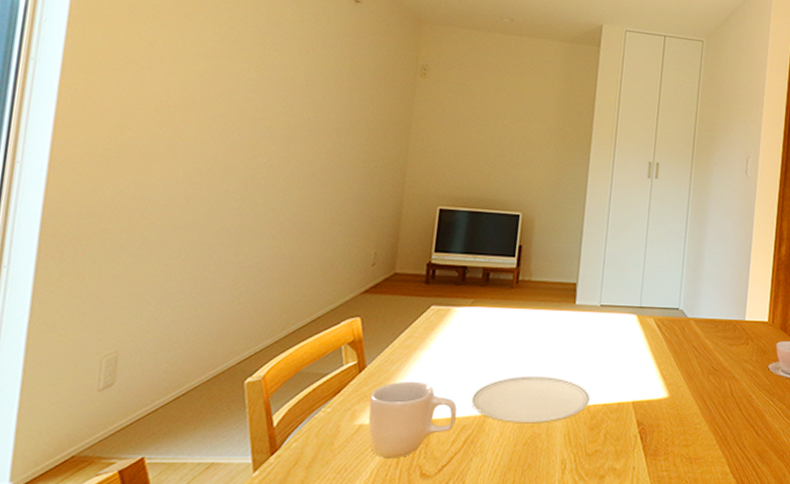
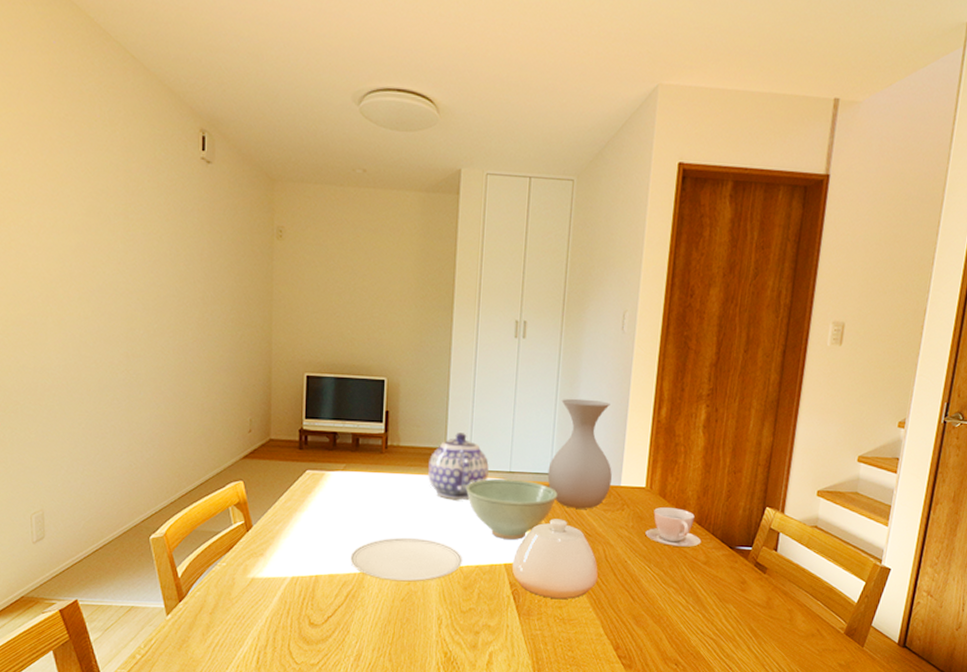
mug: present [368,381,457,459] -> none [258,540,337,609]
teapot: none [557,268,620,335] -> present [427,432,489,500]
bowl: none [595,313,686,376] -> present [465,478,558,540]
sugar bowl: none [639,354,725,437] -> present [511,519,599,599]
vase: none [676,236,737,344] -> present [547,398,612,509]

